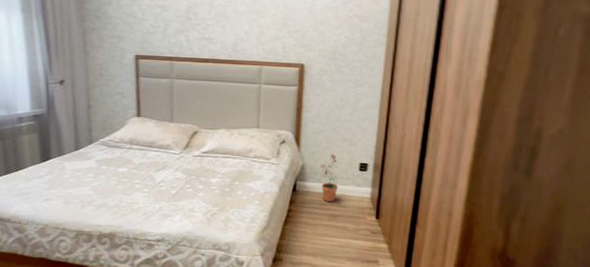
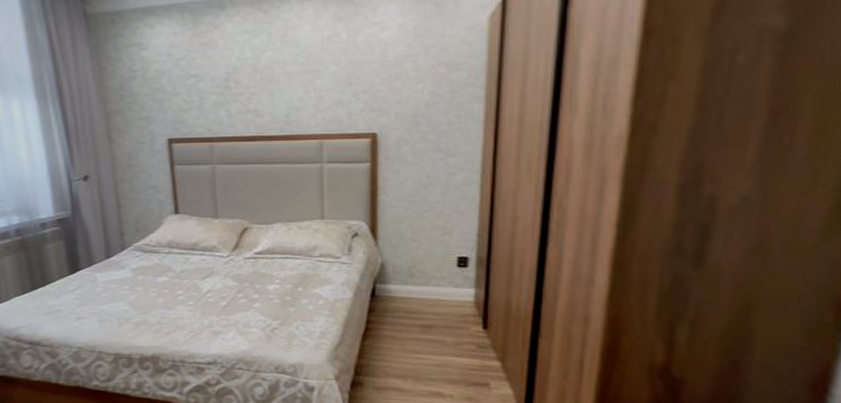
potted plant: present [320,154,338,202] -> none [405,247,430,310]

